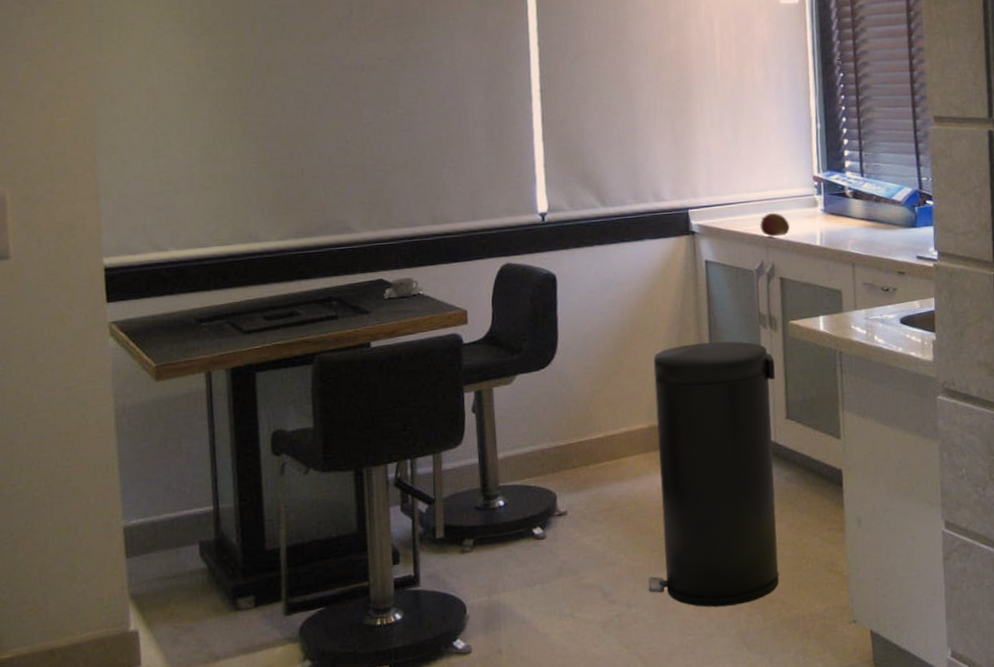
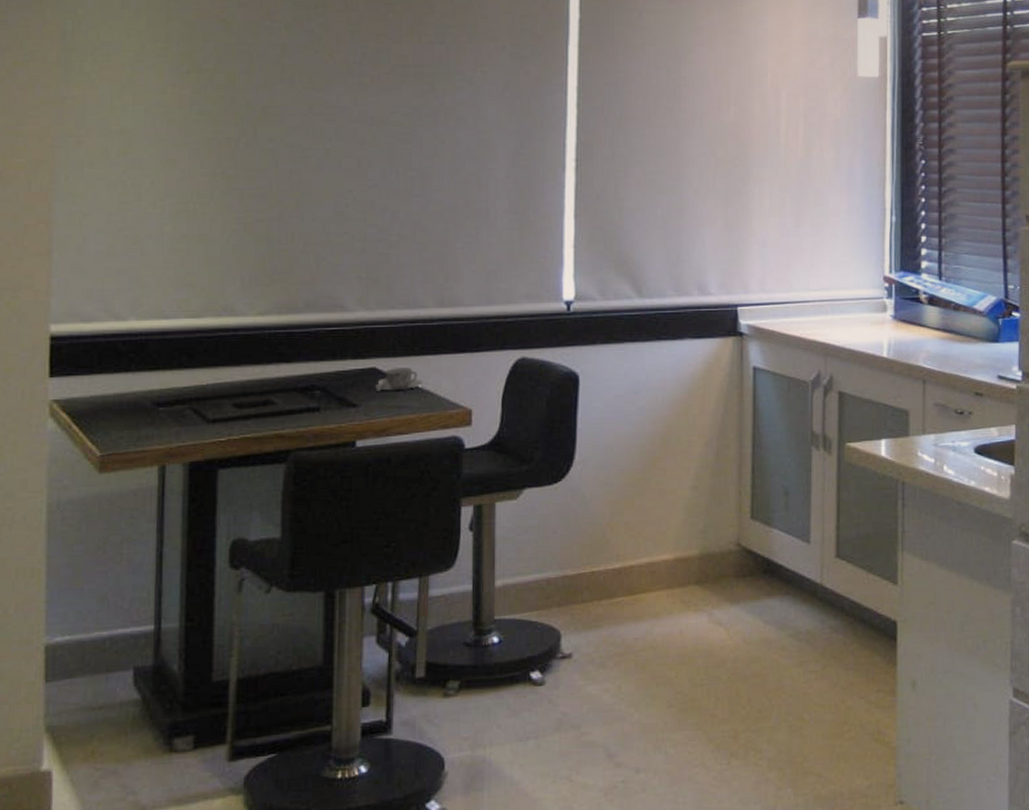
pedal bin: present [648,341,779,607] -> none [661,462,827,777]
fruit: present [760,212,790,238] -> none [819,315,853,345]

